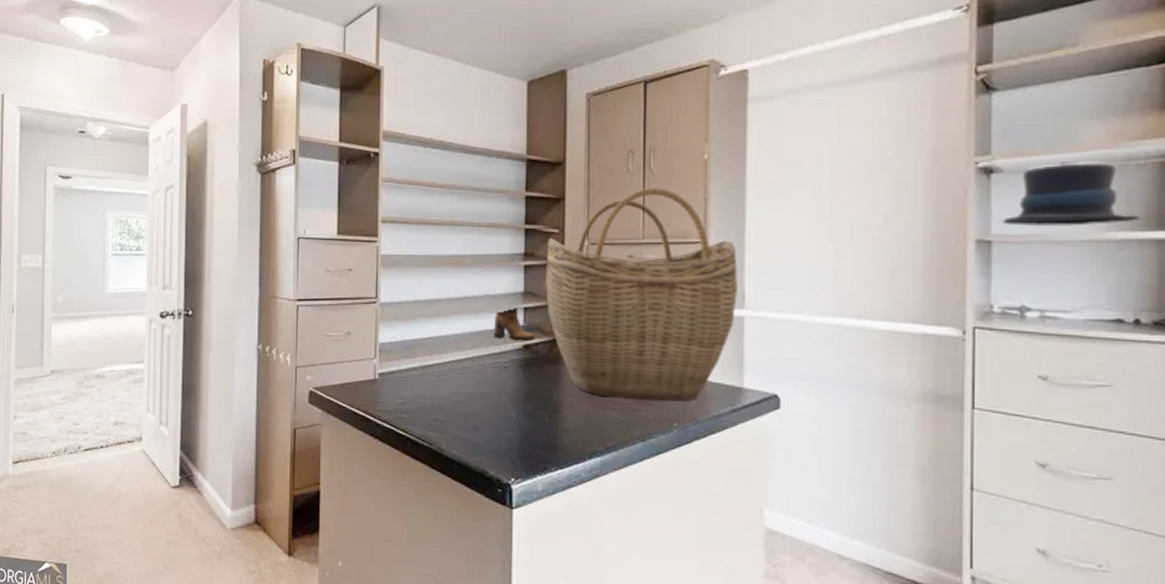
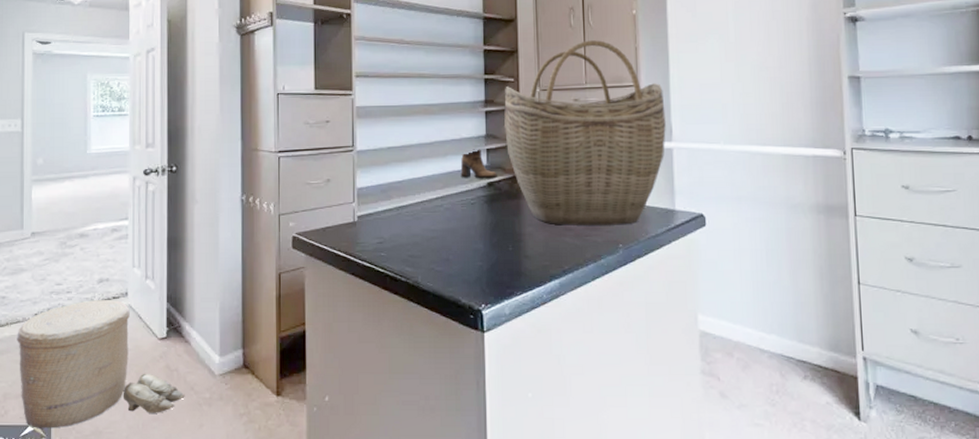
woven basket: none [36,442,144,567] -> present [17,300,130,429]
slippers: none [135,520,196,562] -> present [122,373,185,413]
hat: present [1002,163,1141,226] -> none [867,11,967,64]

